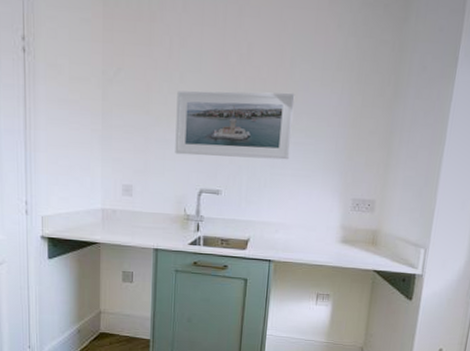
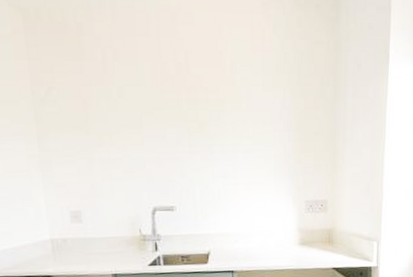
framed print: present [175,90,295,160] -> none [117,100,240,174]

